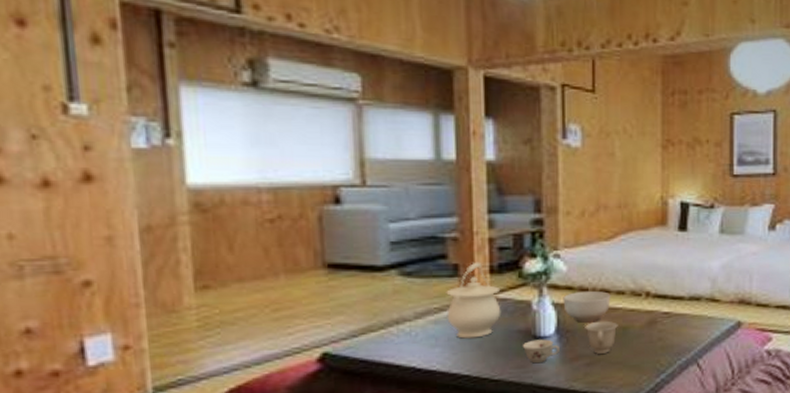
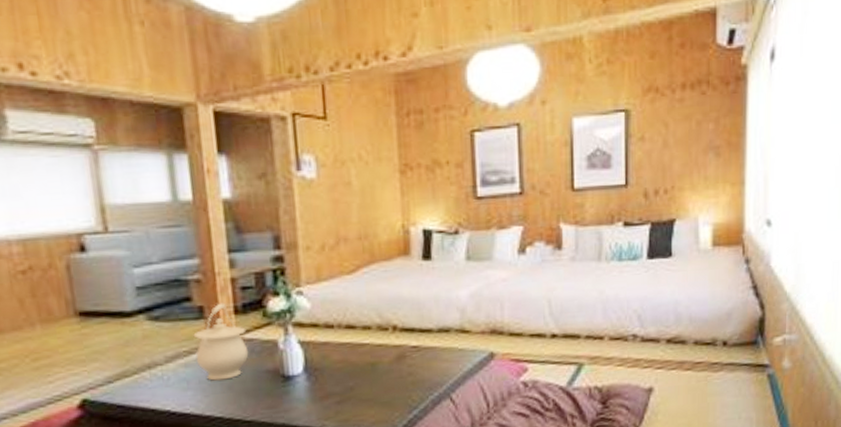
teacup: present [522,339,560,364] -> none [271,378,309,404]
bowl: present [563,290,611,323] -> none [309,326,358,360]
teacup: present [585,320,618,354] -> none [332,357,367,392]

